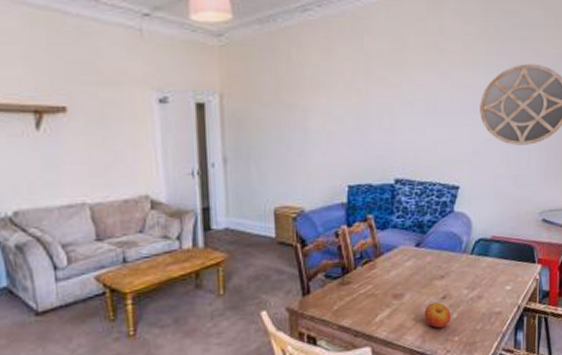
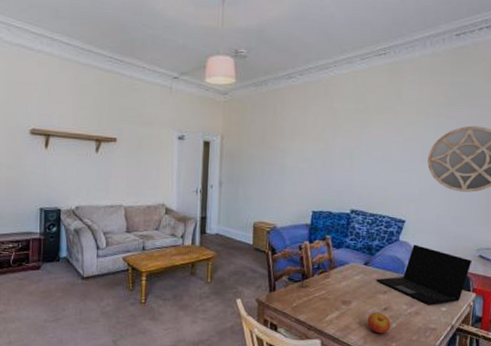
laptop: none [430,214,536,286] -> present [376,244,473,305]

